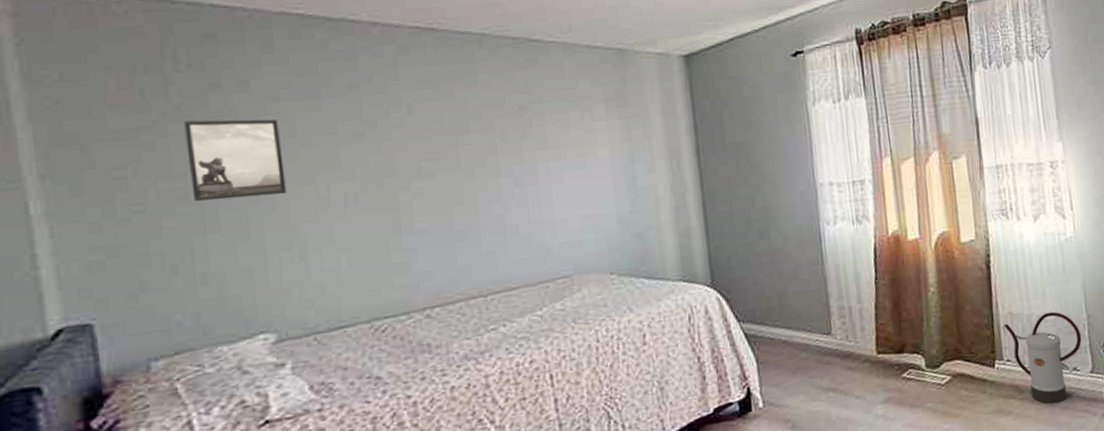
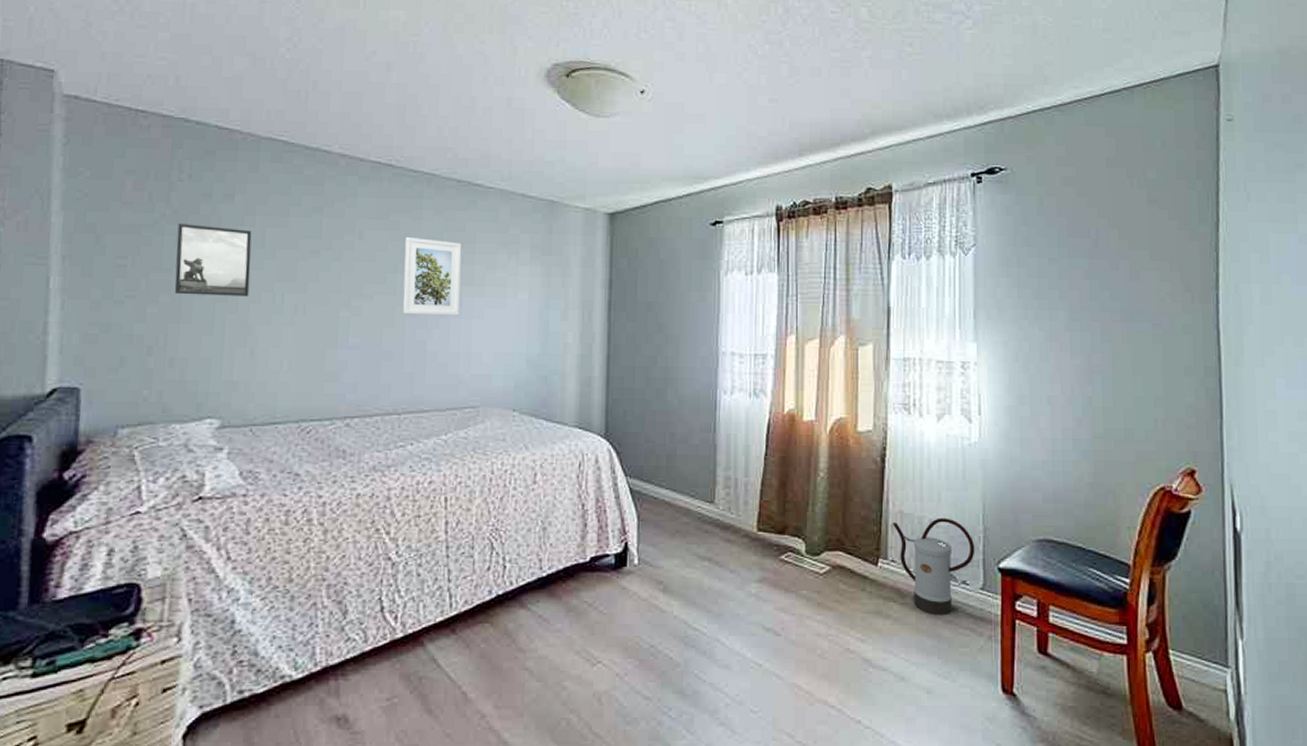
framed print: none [461,105,536,189] -> present [402,236,462,316]

